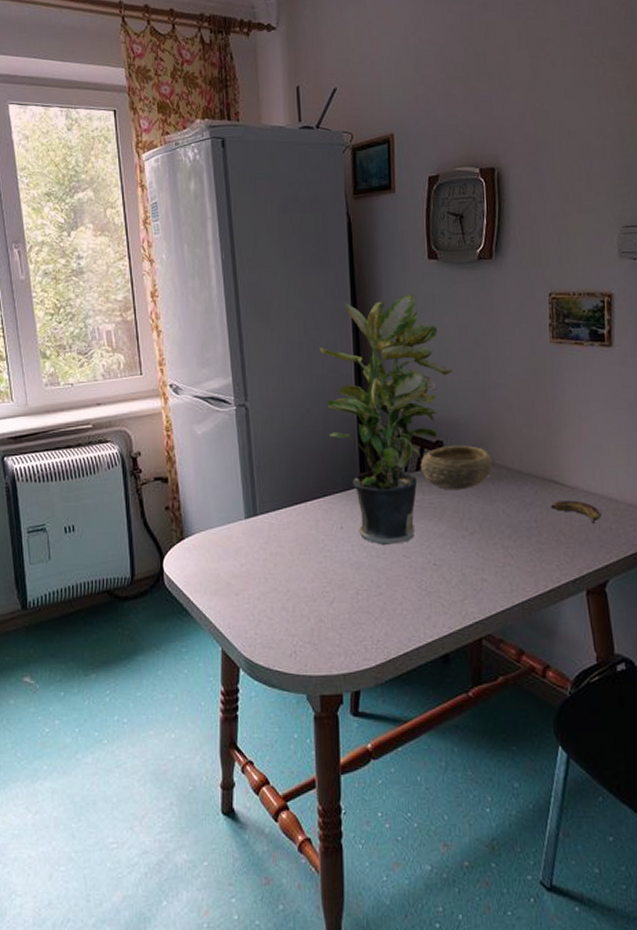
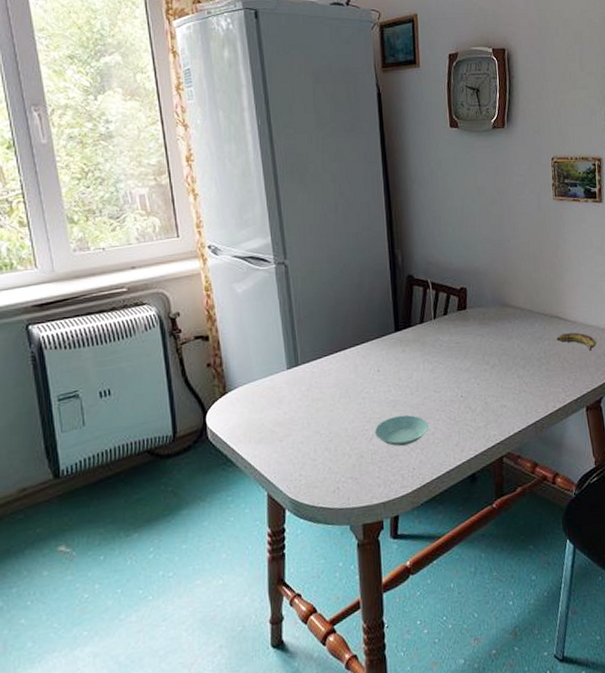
potted plant: present [319,294,454,545] -> none [354,159,475,383]
saucer: none [336,579,396,613] -> present [375,415,428,446]
bowl: present [421,445,493,491] -> none [448,290,509,331]

